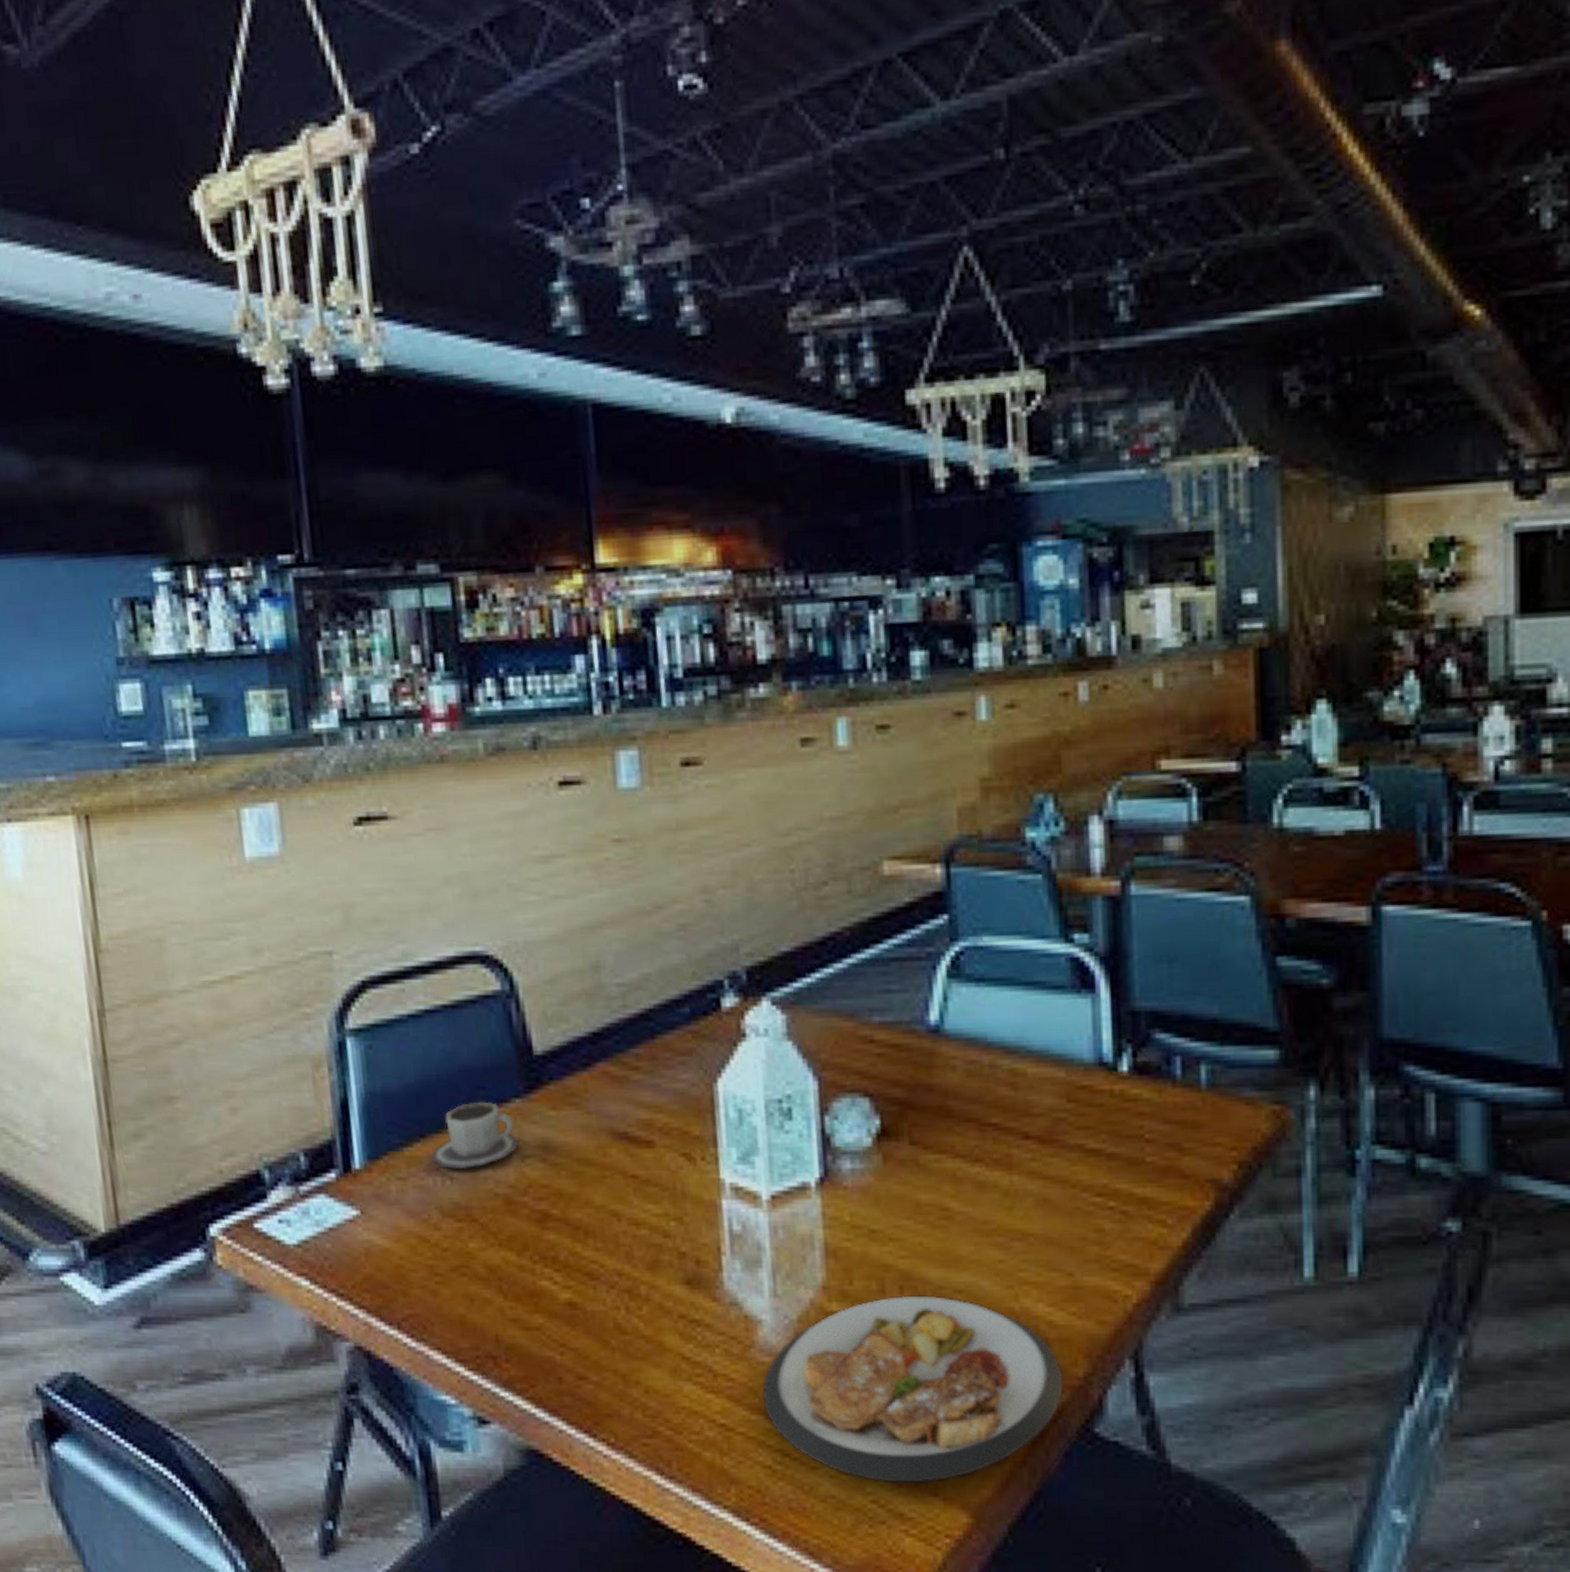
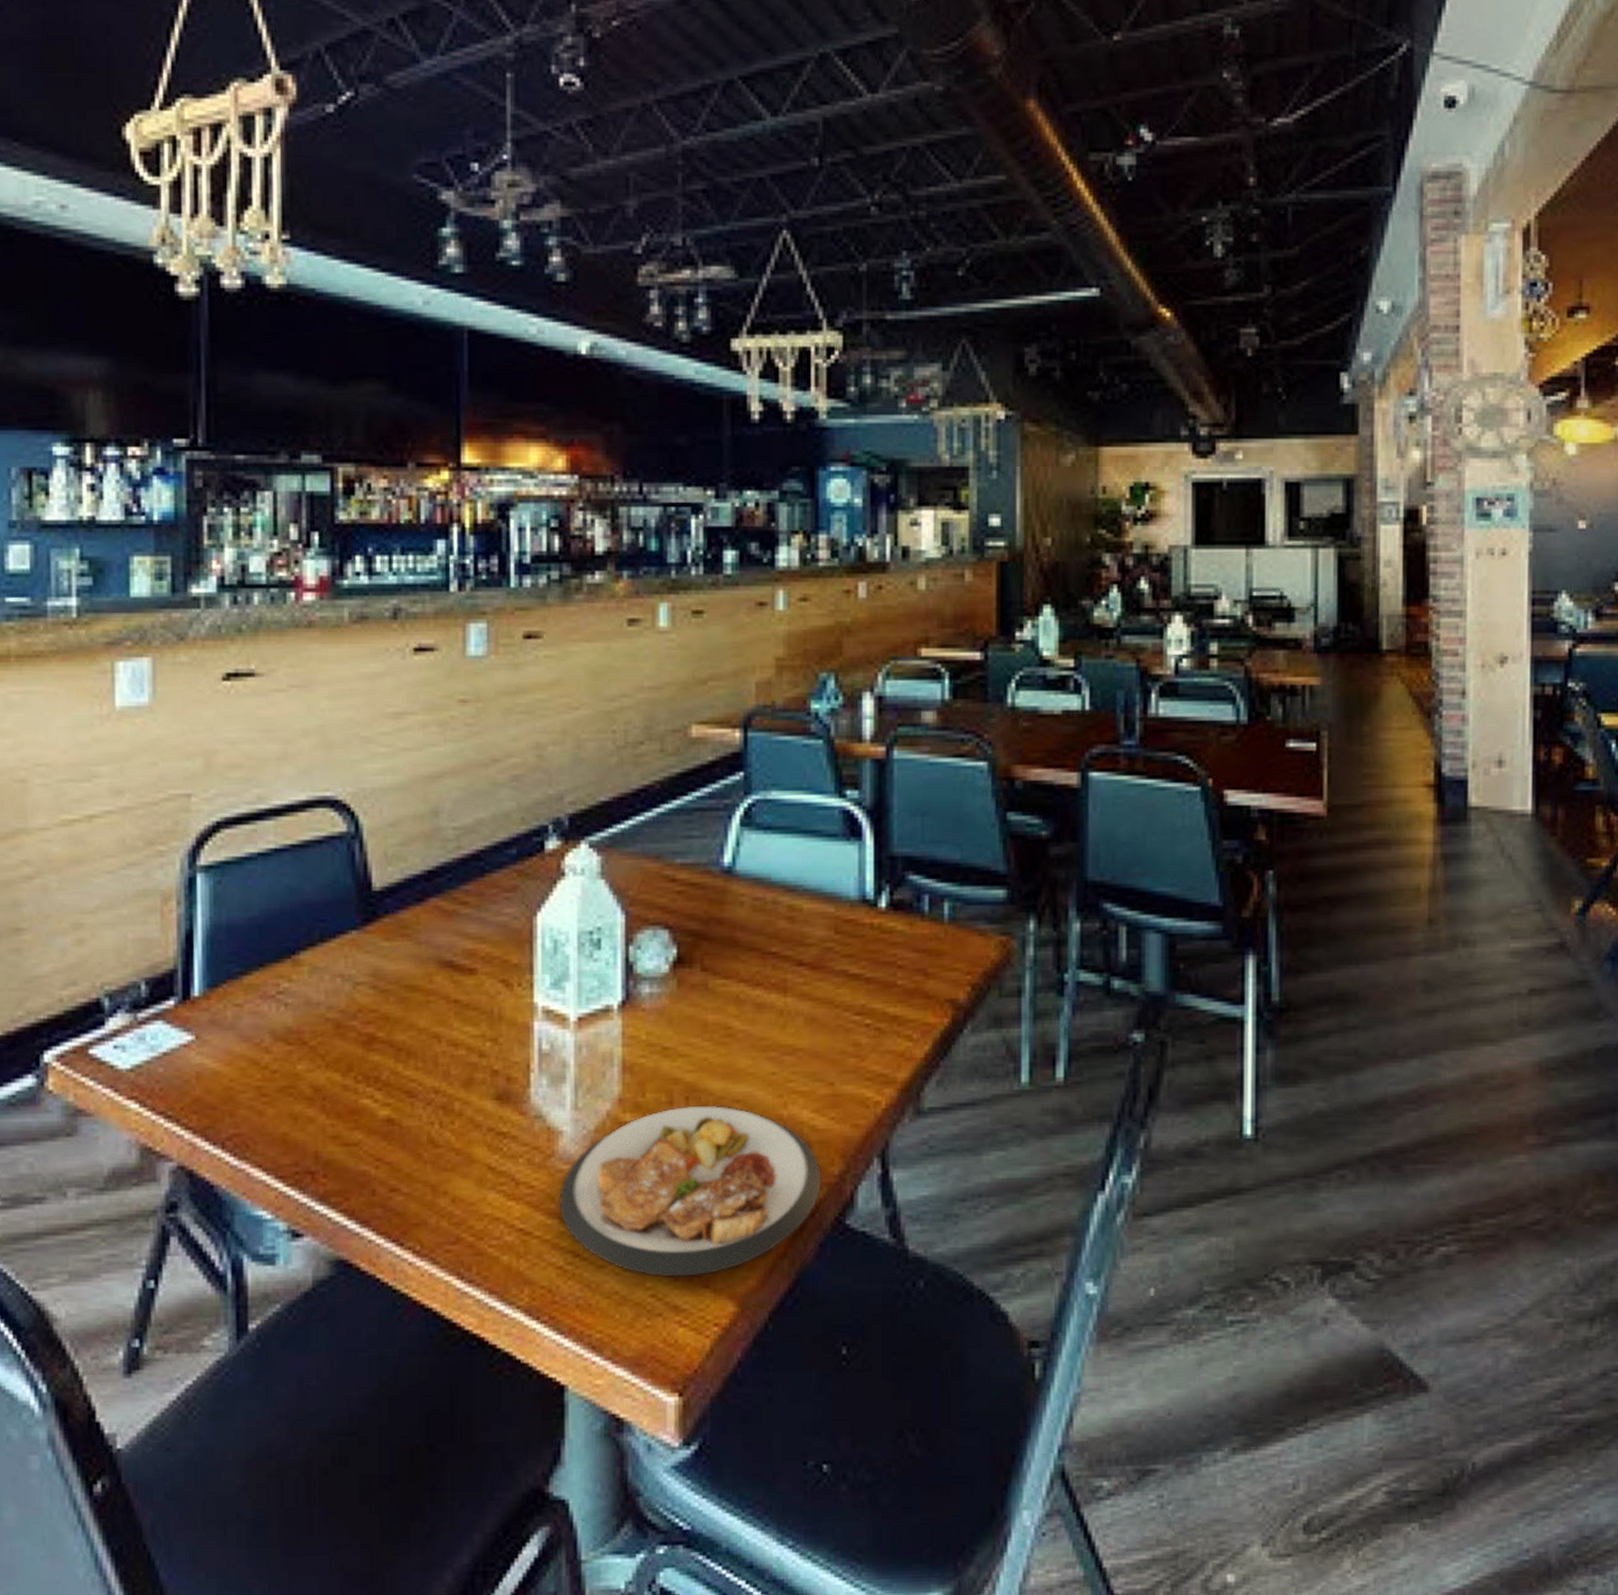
cup: present [430,1101,519,1170] -> none [267,933,353,996]

